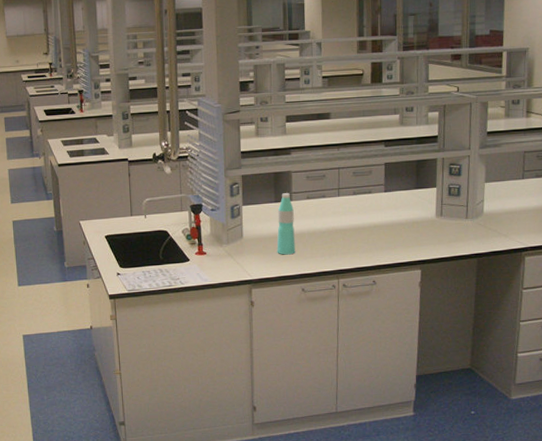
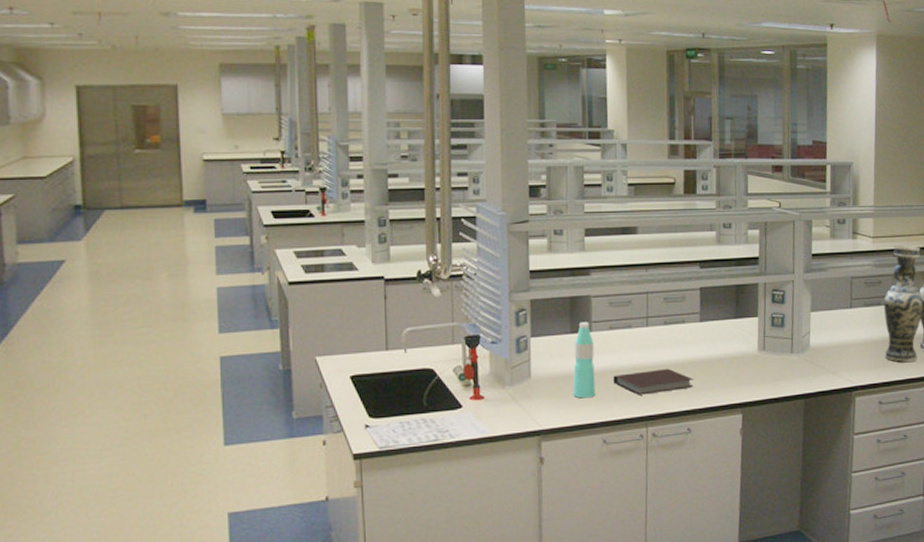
notebook: none [310,231,379,253] -> present [613,368,694,395]

